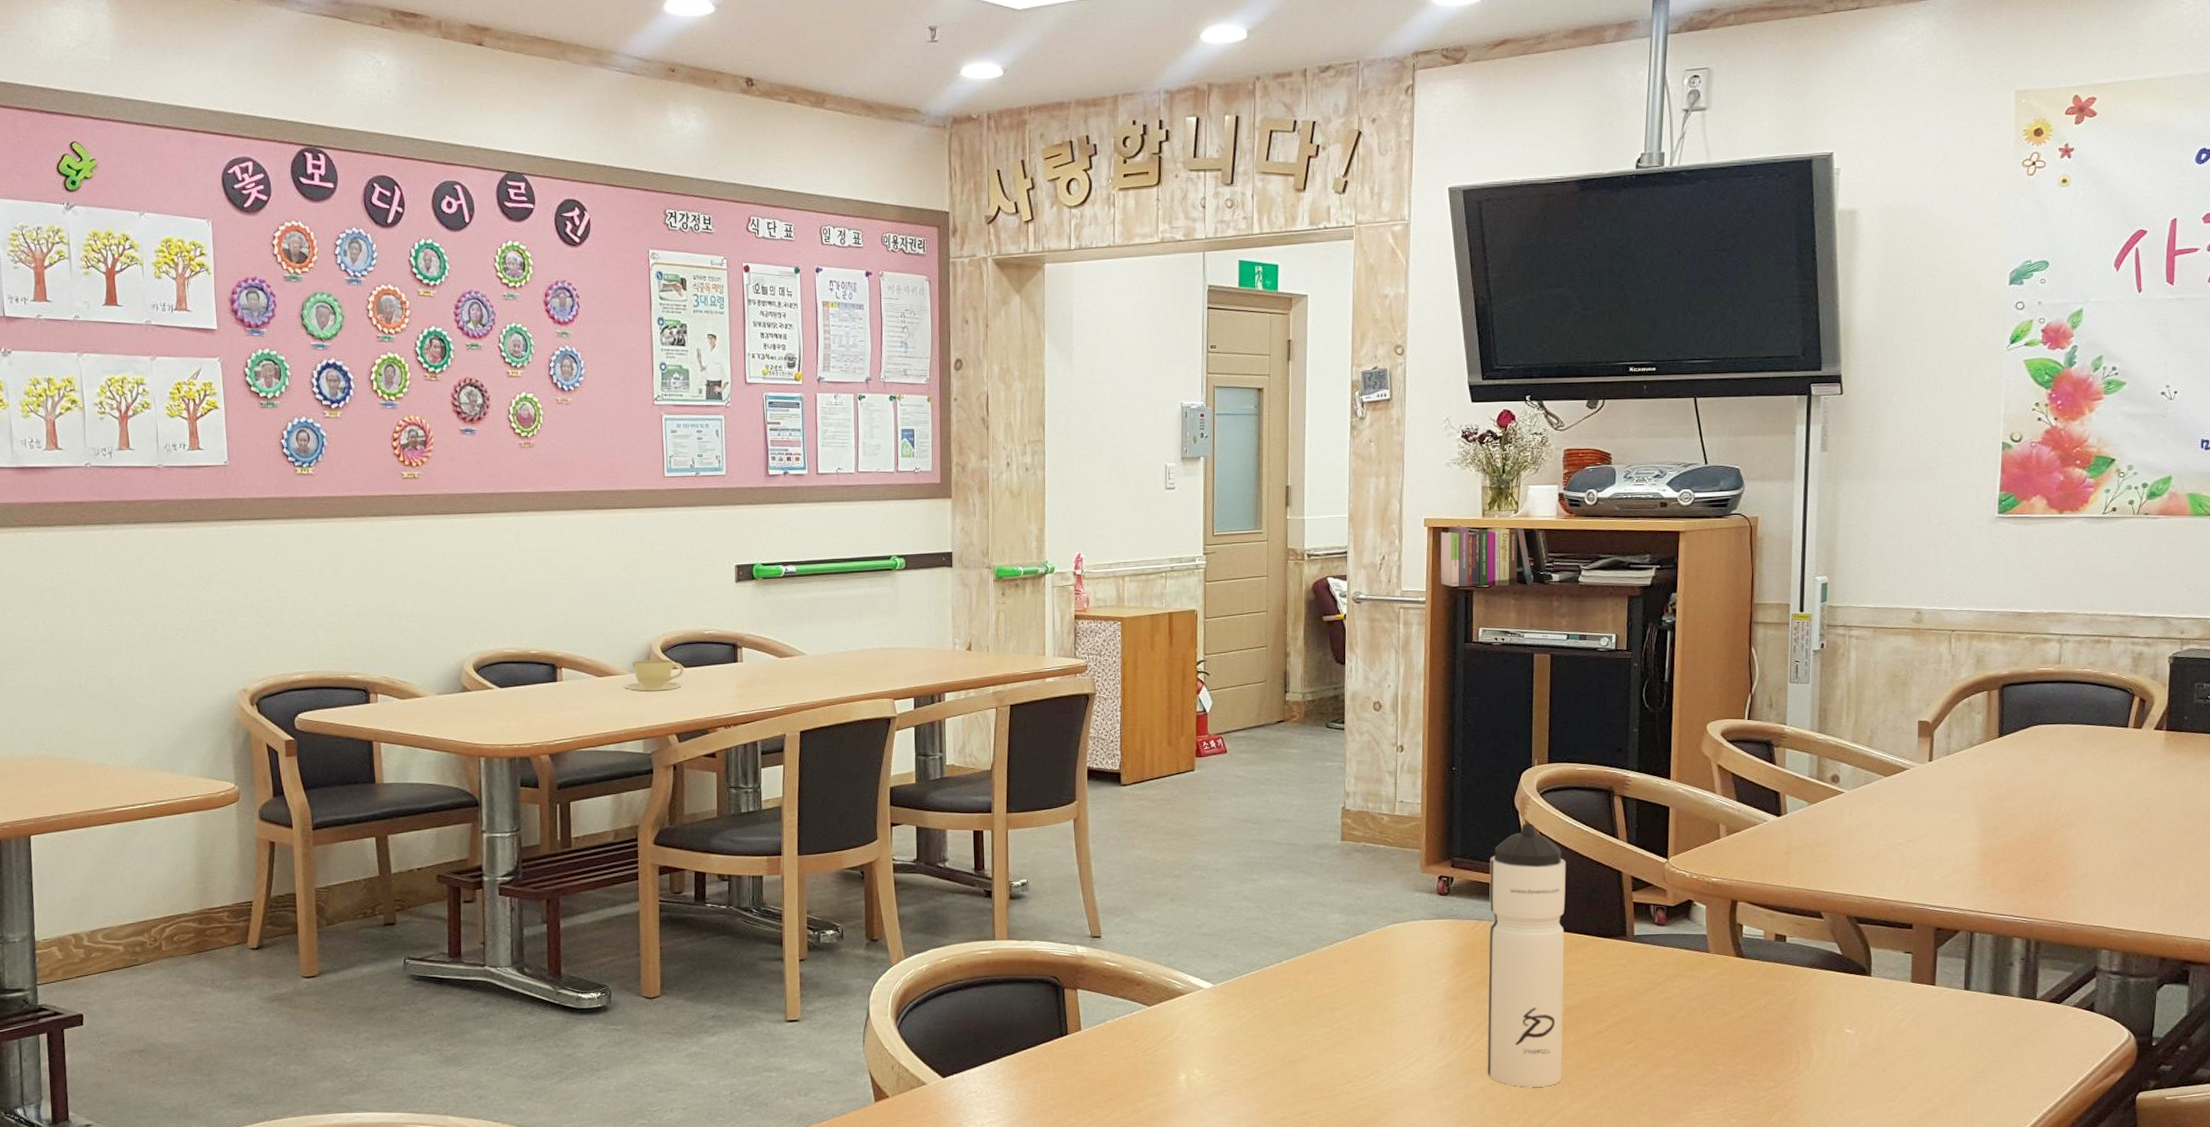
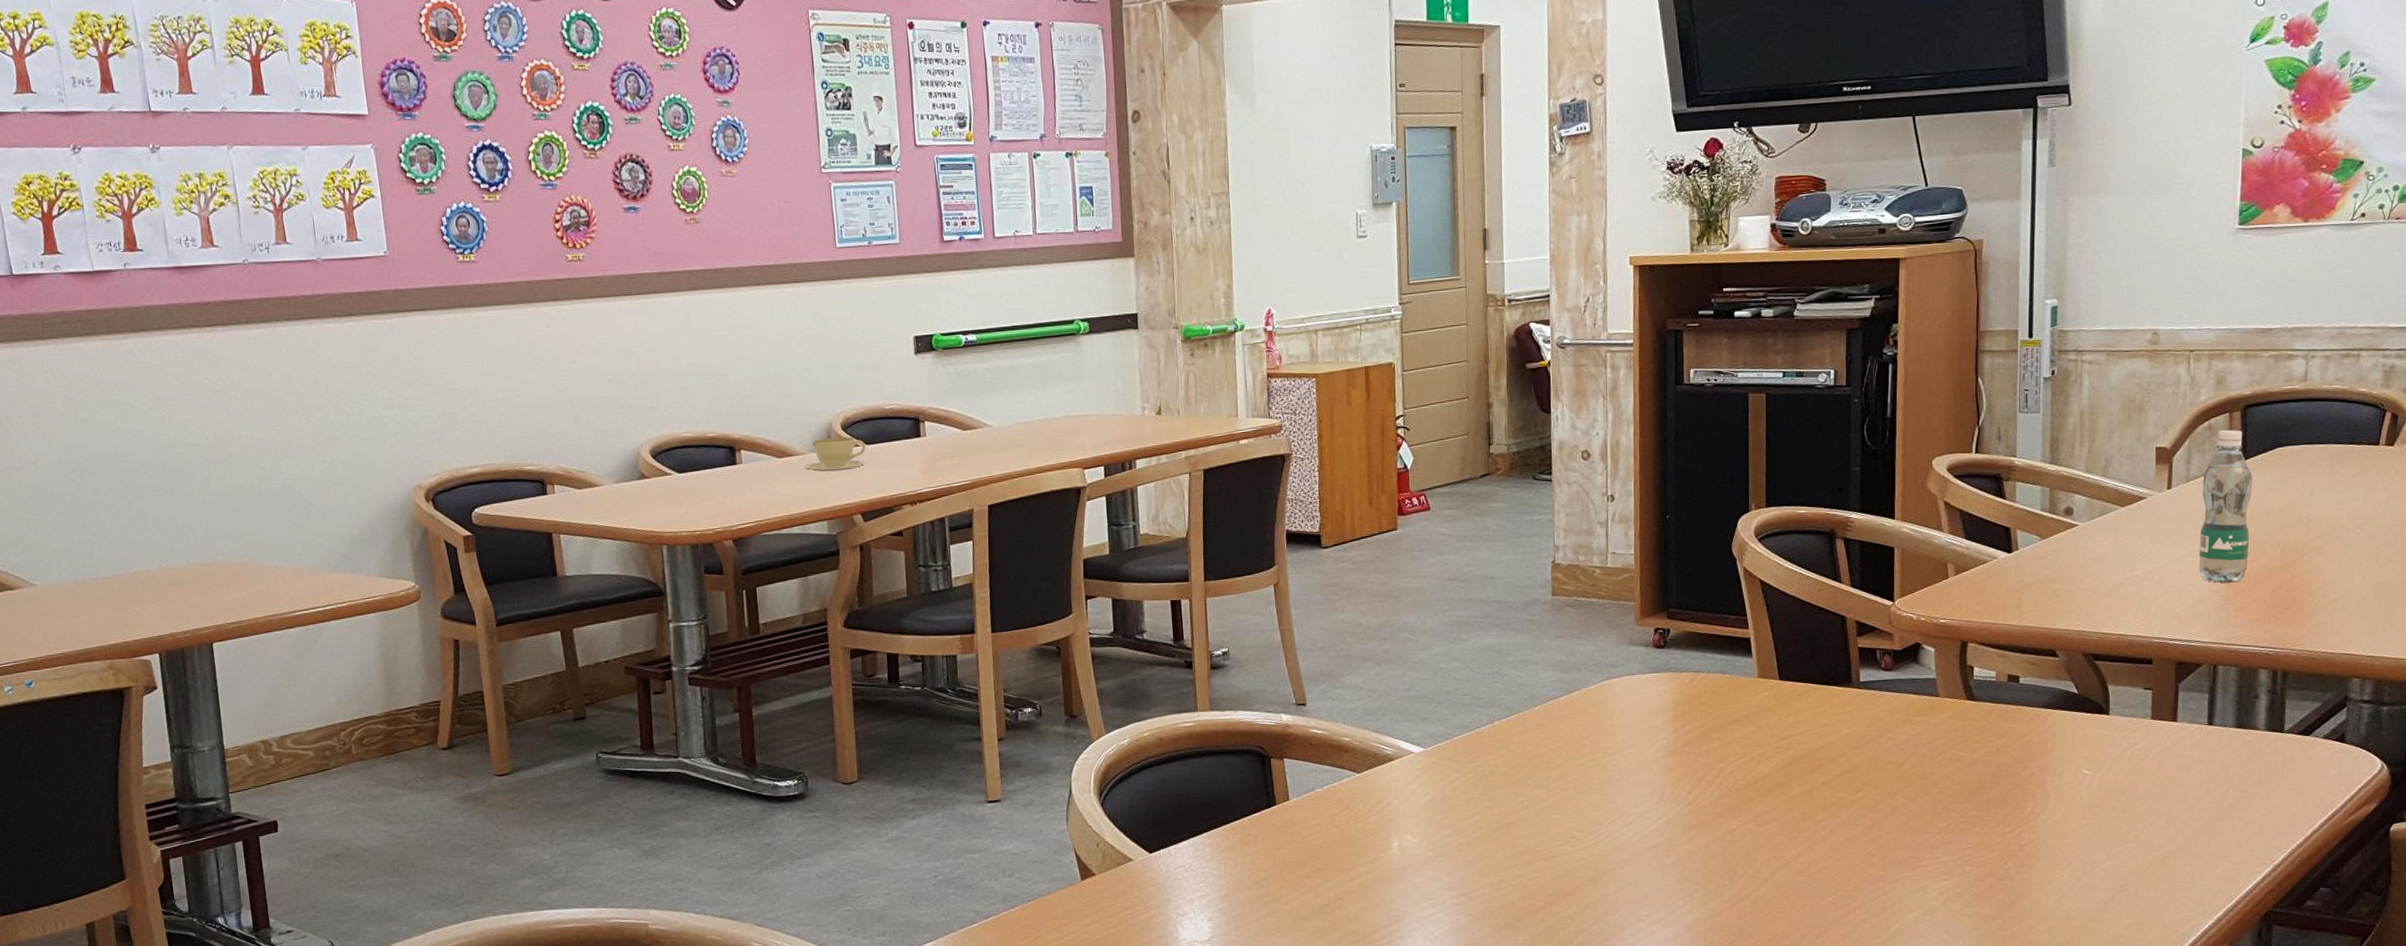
books: present [1440,526,1554,587] -> none [1647,260,1768,327]
water bottle: present [1487,823,1566,1087] -> none [1707,570,1788,842]
bottle: none [1957,707,2009,854] -> present [2198,429,2252,583]

